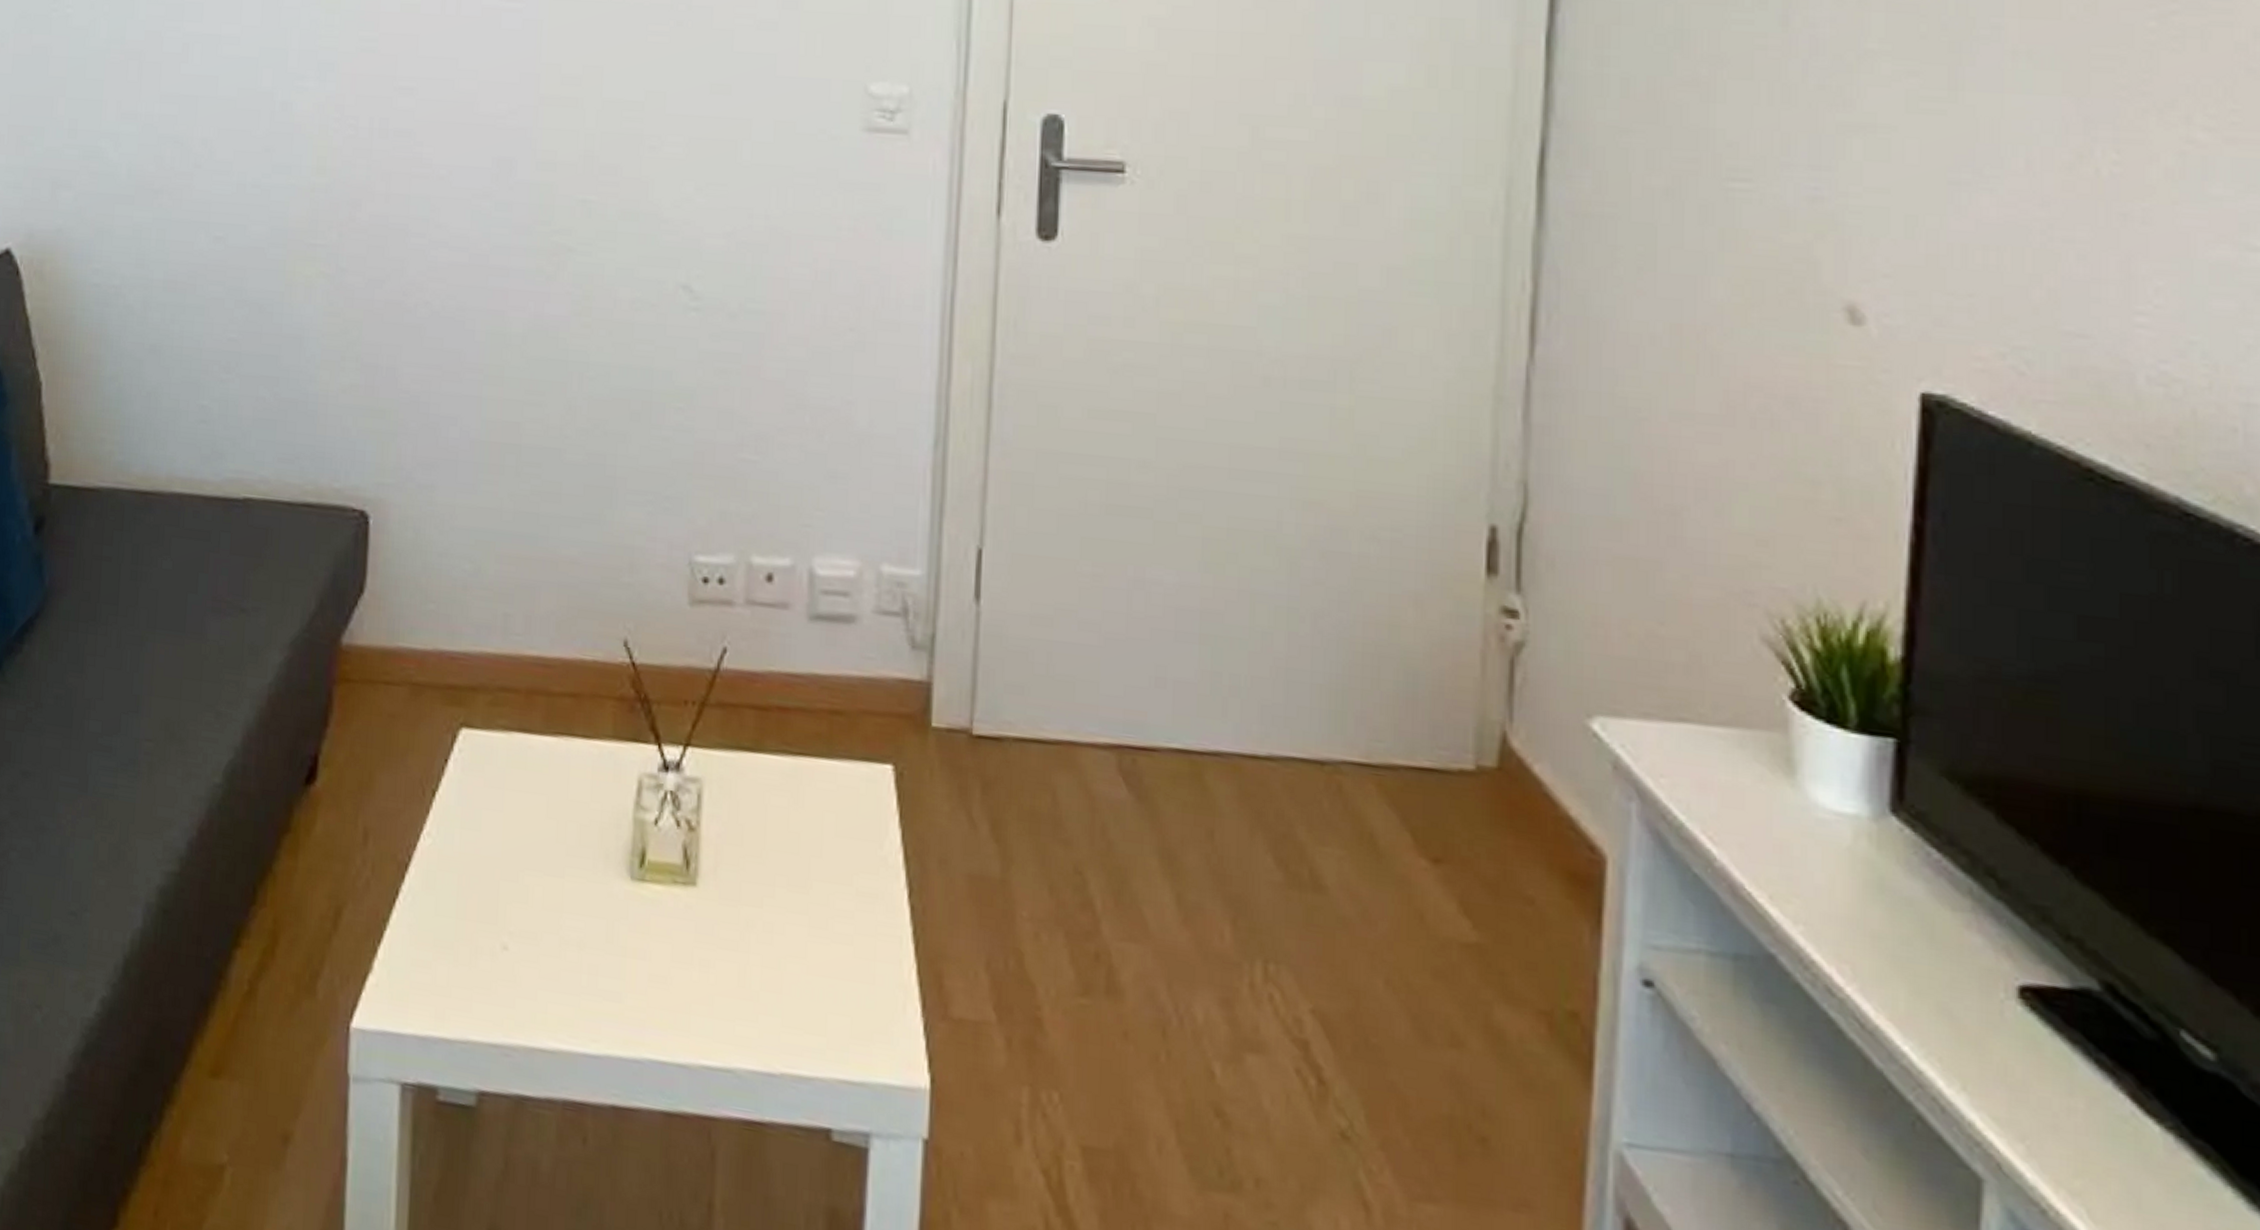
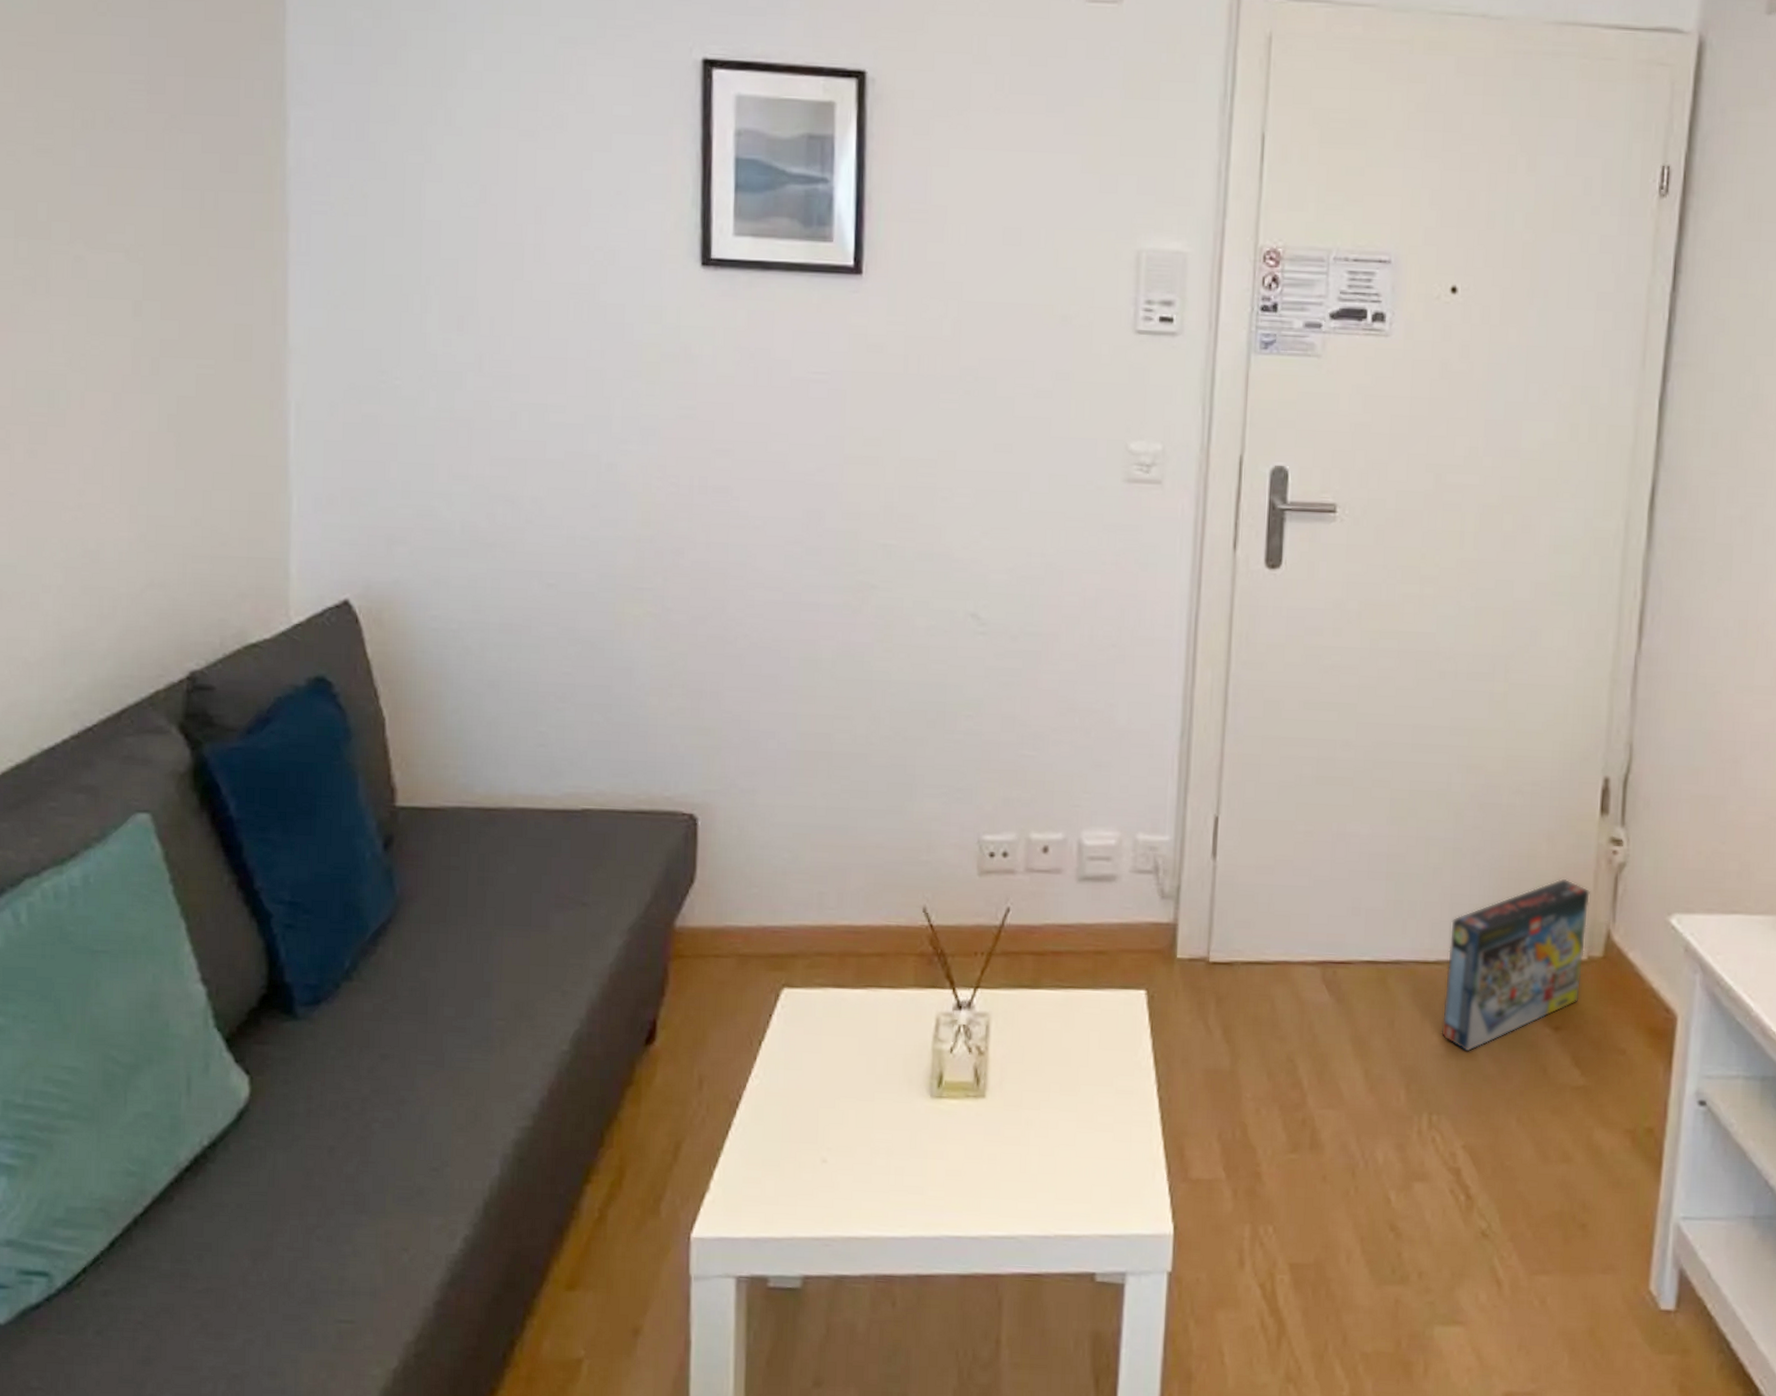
box: none [1277,658,1477,882] -> present [1441,878,1591,1052]

